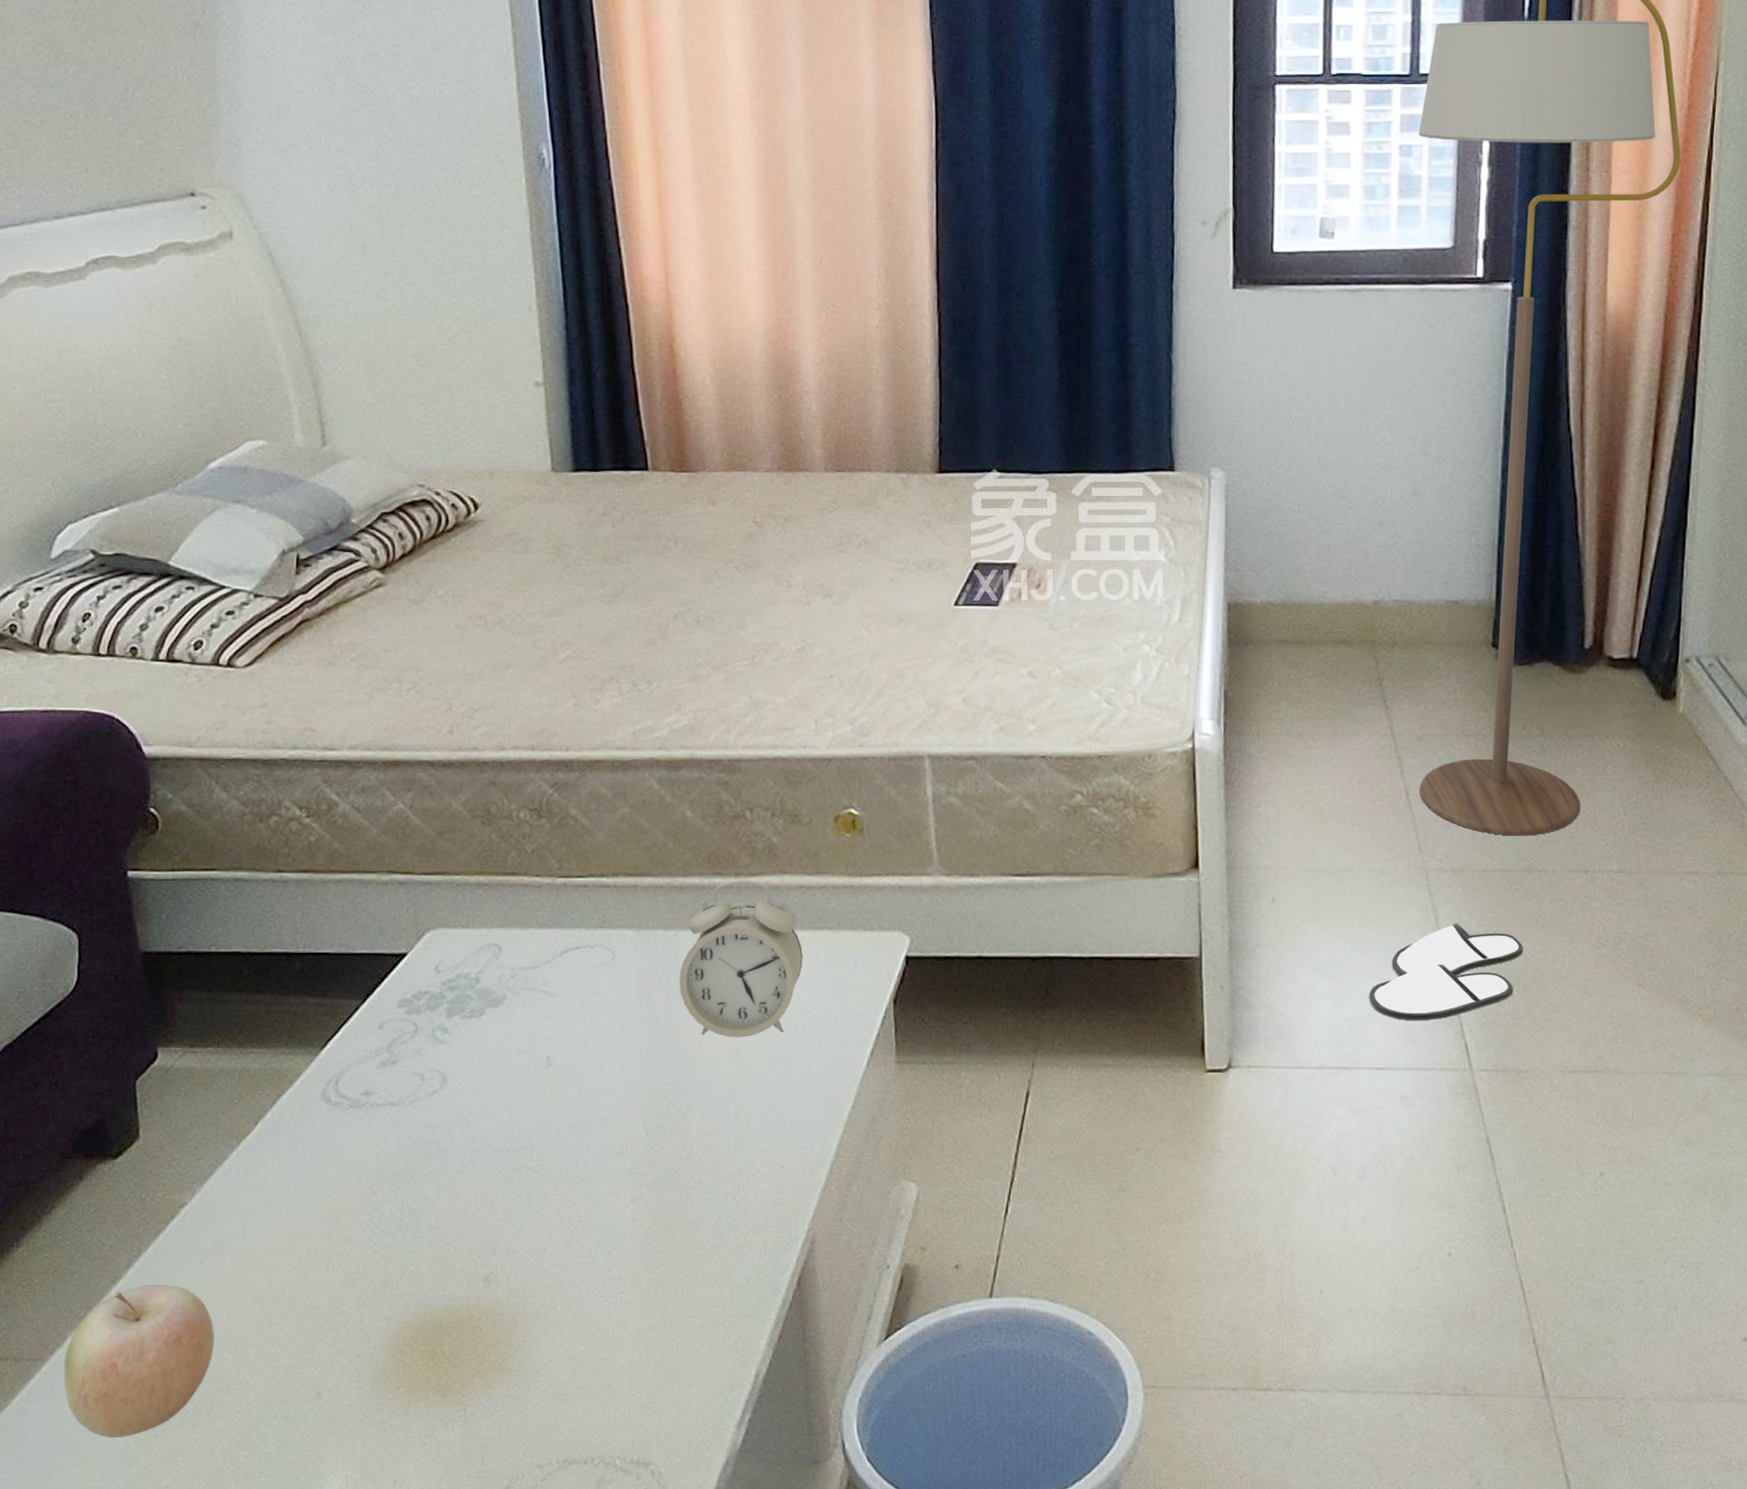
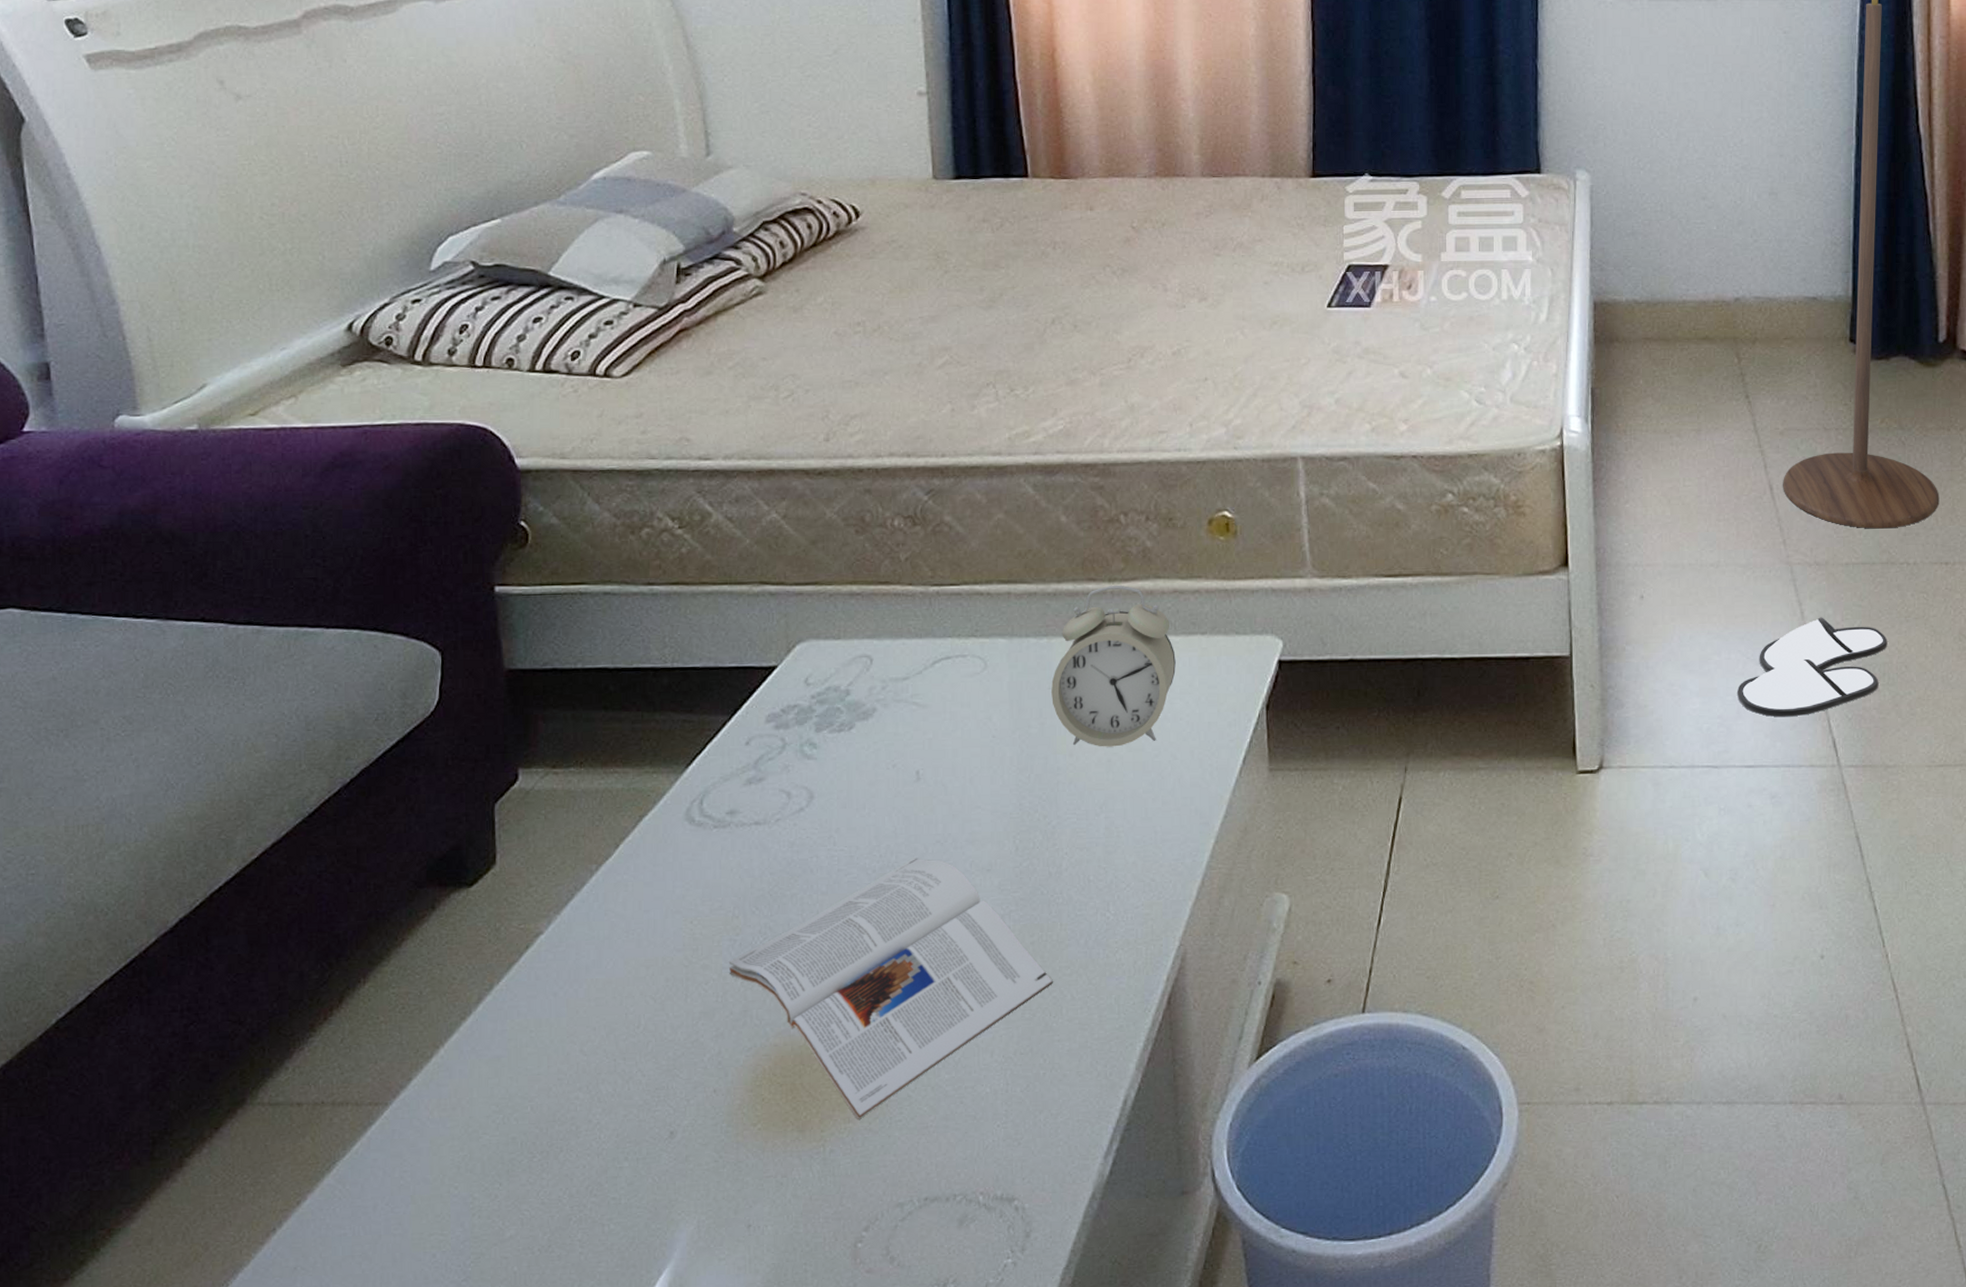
fruit: present [63,1284,215,1439] -> none [406,1019,566,1187]
magazine: none [368,1140,685,1386] -> present [728,858,1053,1119]

